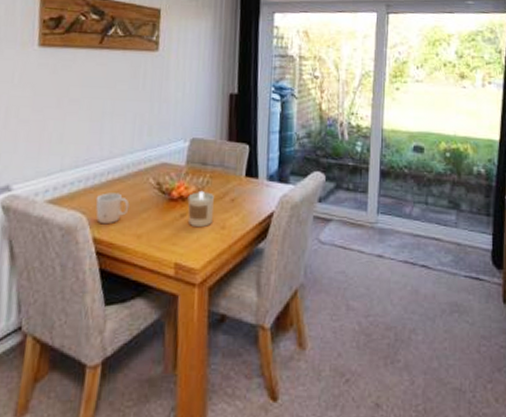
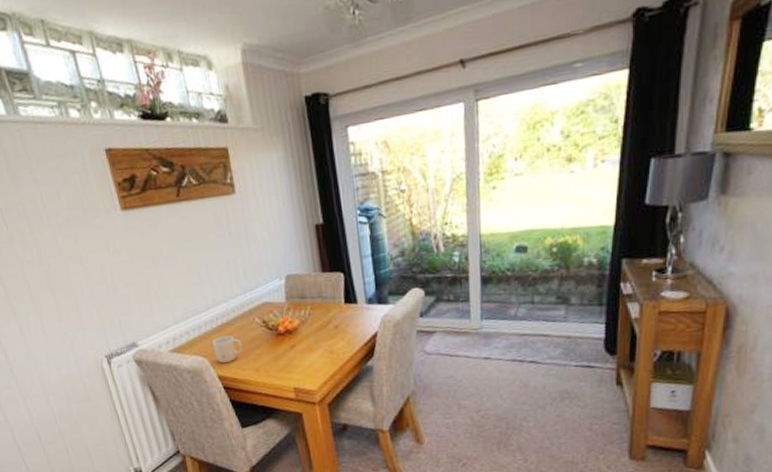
candle: present [187,190,214,228] -> none [293,322,322,356]

